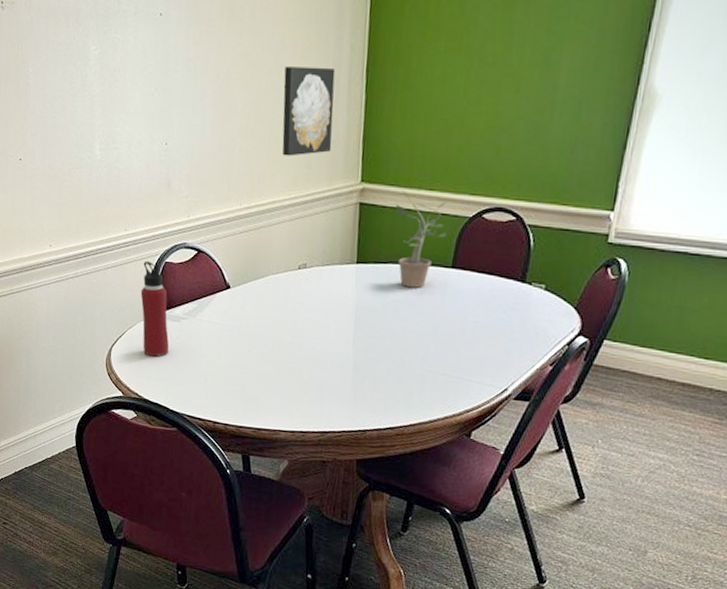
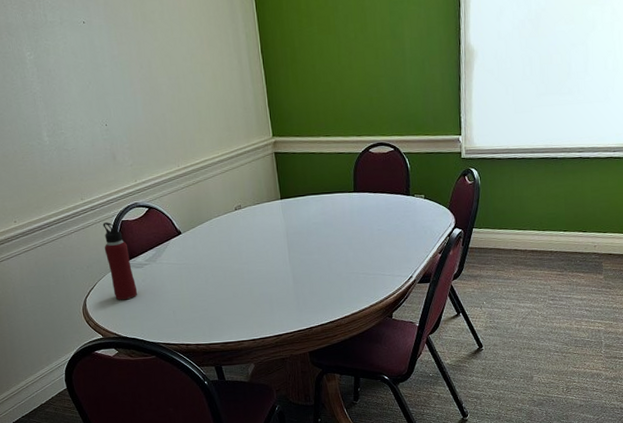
wall art: present [282,67,336,156] -> none [196,52,245,124]
potted plant: present [396,191,448,288] -> none [303,139,345,212]

